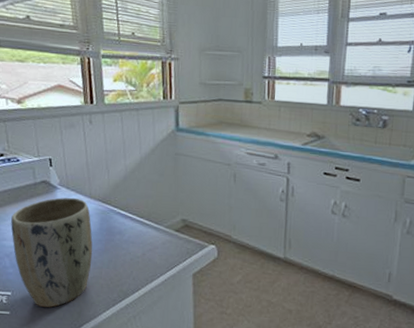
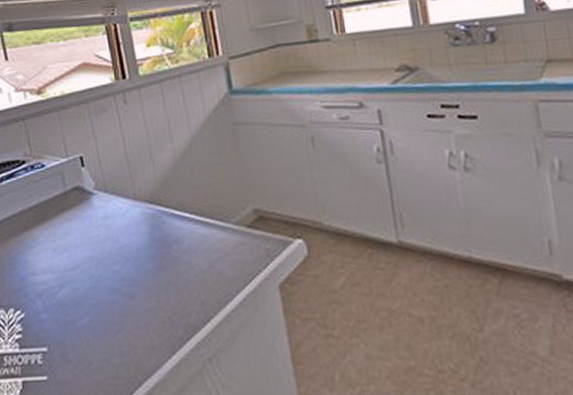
plant pot: present [11,197,93,307] -> none [40,202,146,363]

